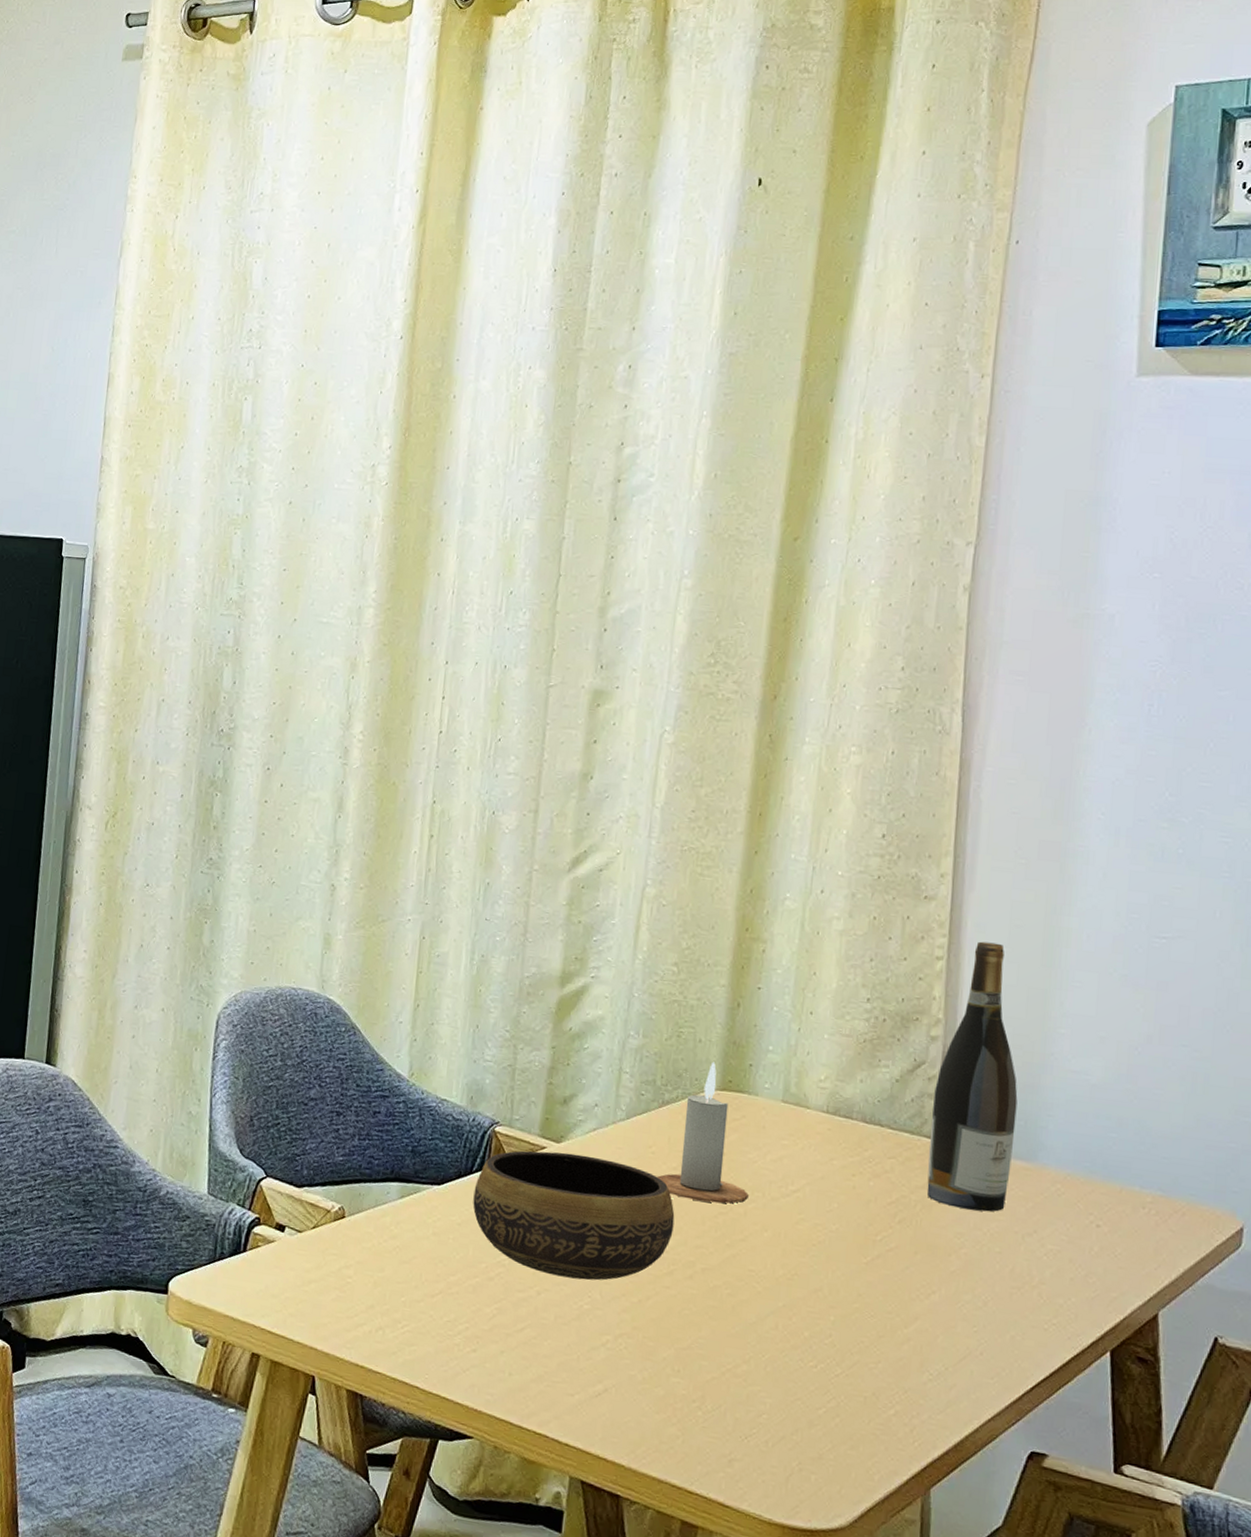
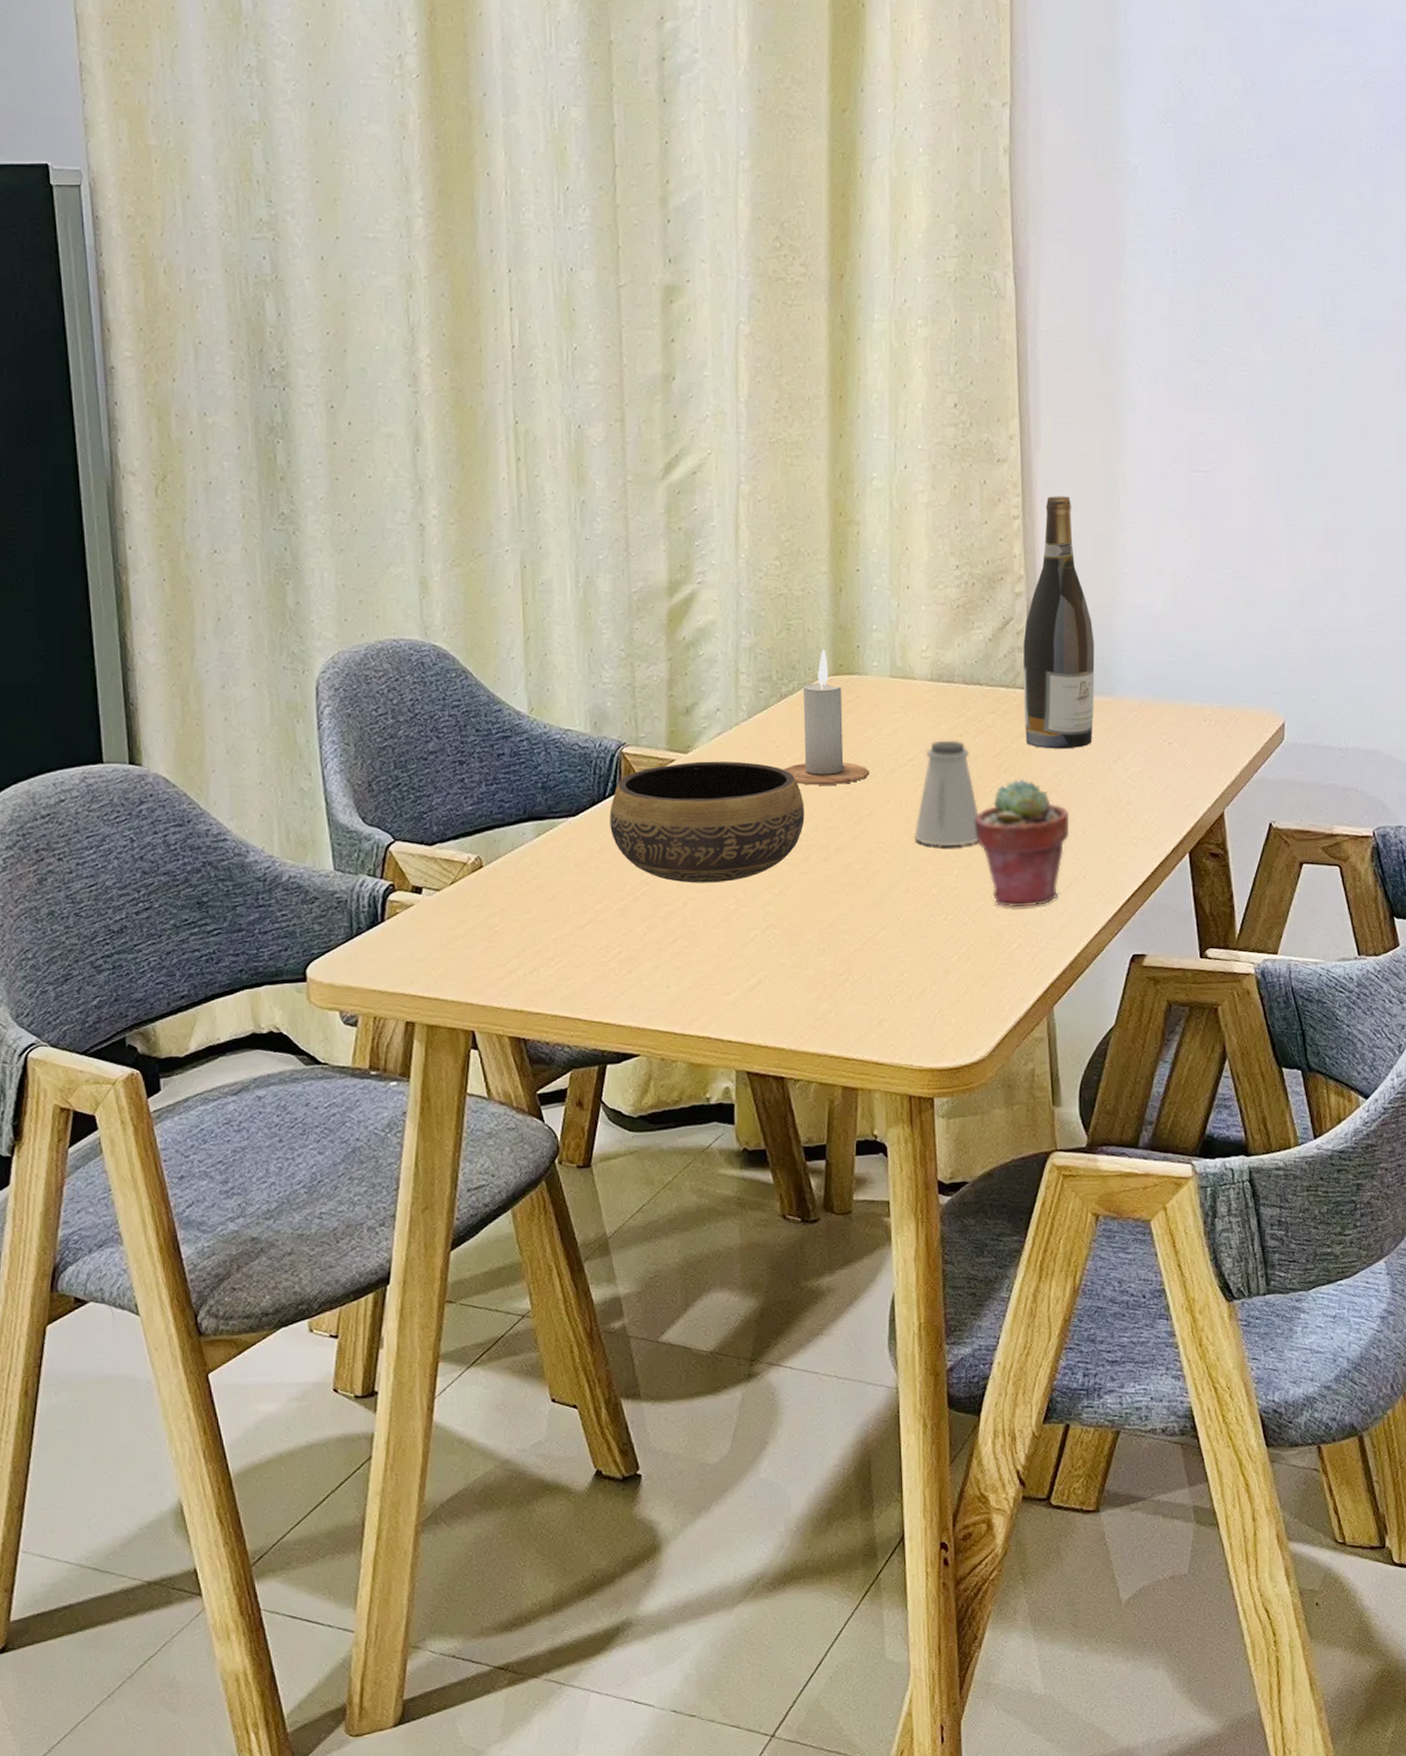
saltshaker: none [790,1177,866,1293] -> present [914,740,979,846]
potted succulent: none [858,1232,970,1374] -> present [974,779,1070,908]

